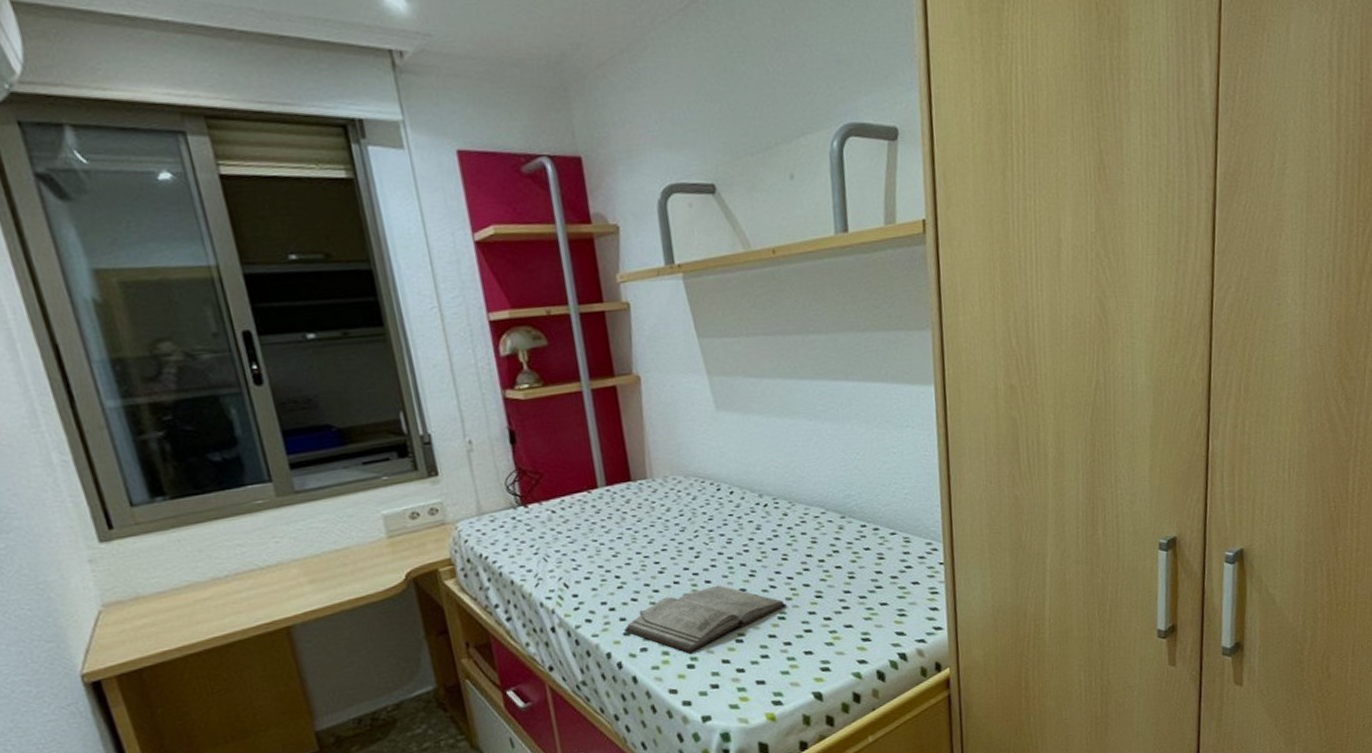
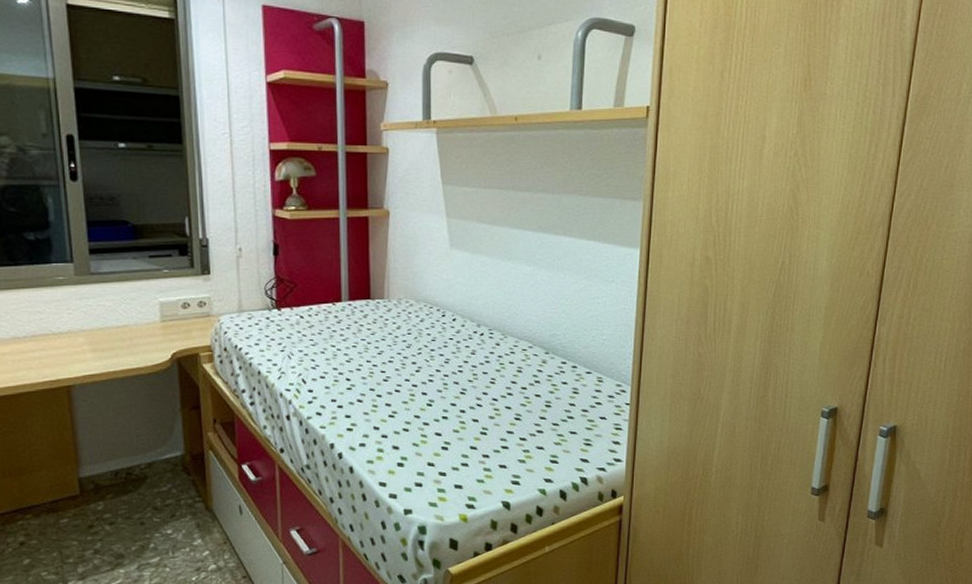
diary: present [624,585,786,654] -> none [348,397,489,454]

